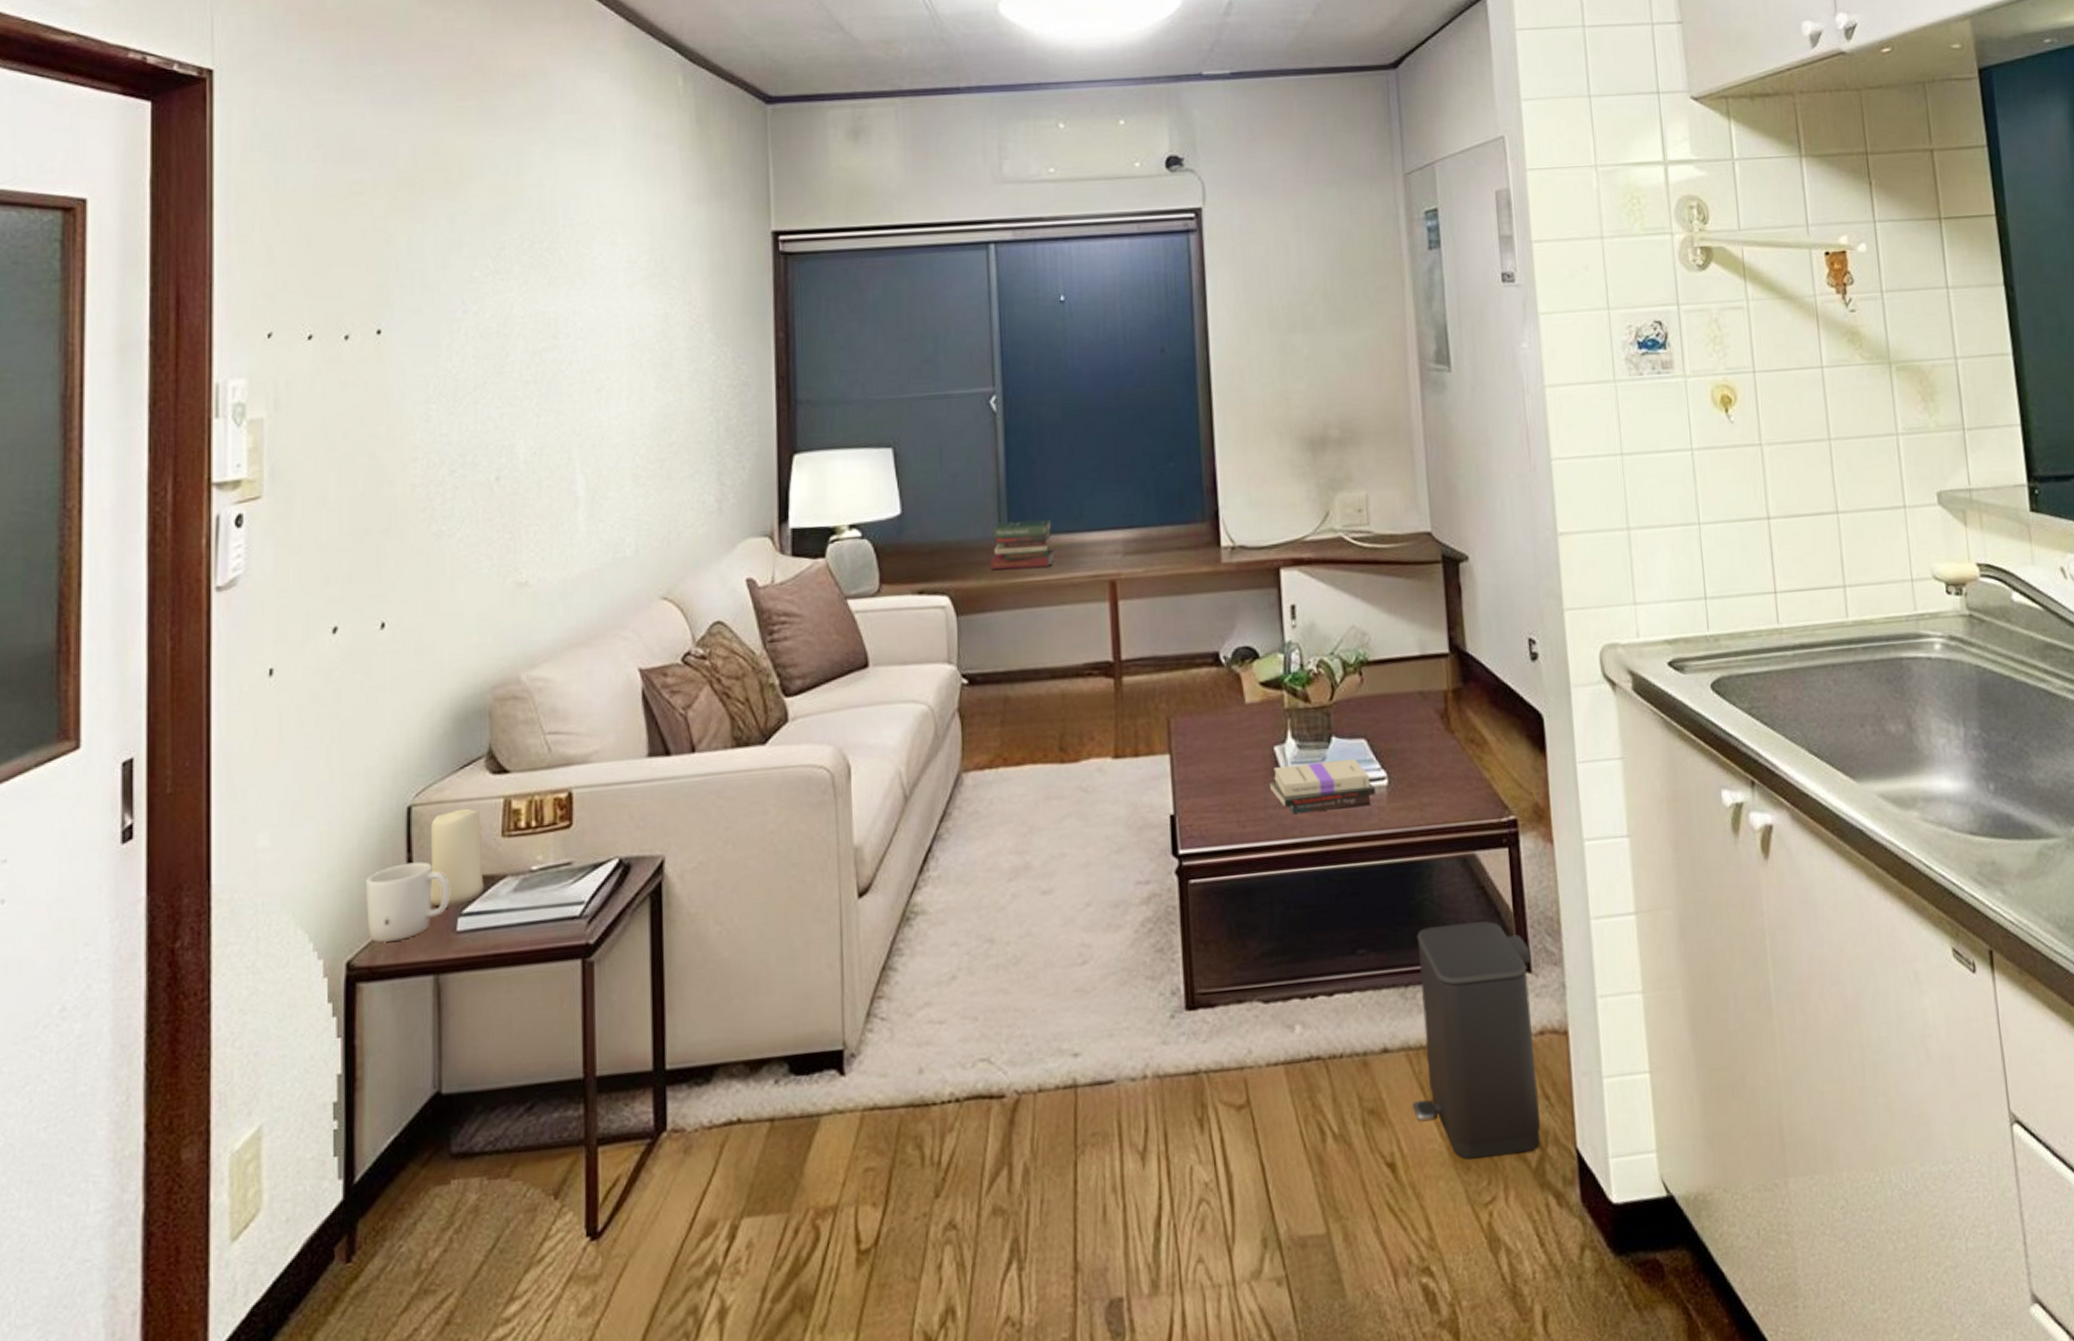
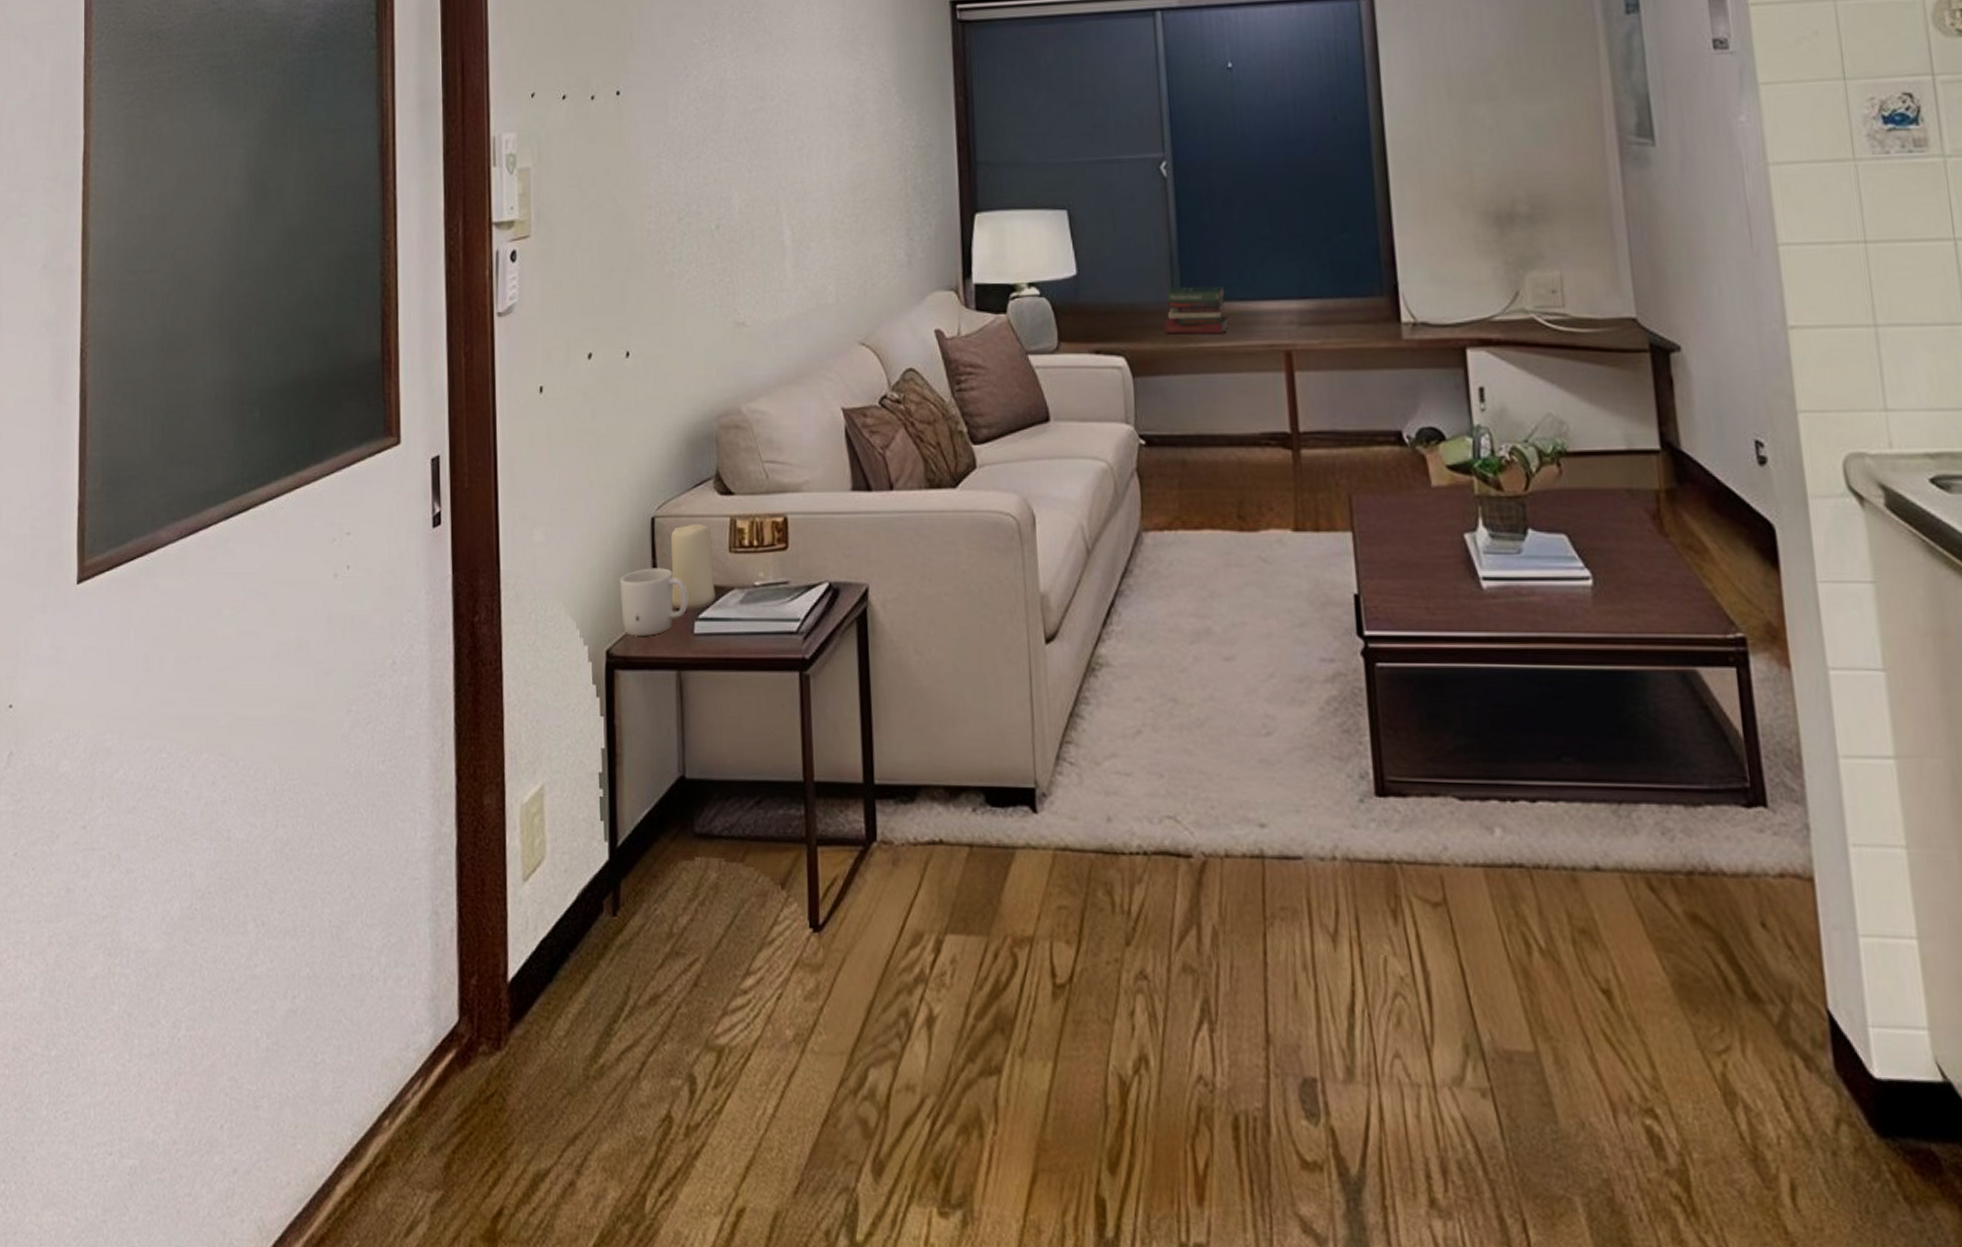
books: present [1270,758,1376,815] -> none [1460,553,1580,607]
pedal bin: present [1412,921,1540,1159] -> none [1629,743,1782,1004]

